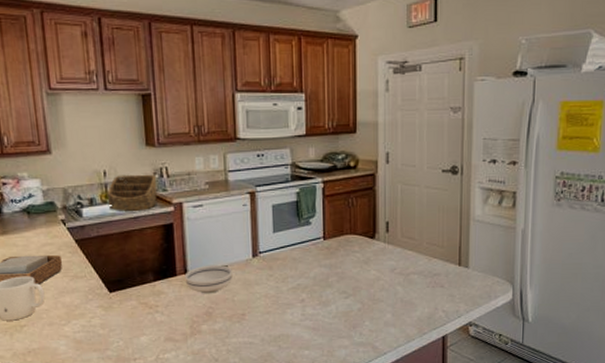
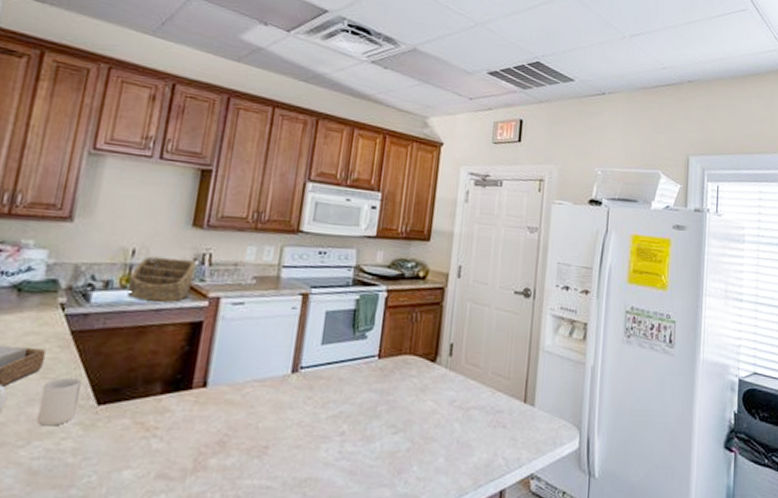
cup: none [67,274,96,310] -> present [36,377,81,426]
bowl: present [184,264,233,294] -> none [201,378,264,416]

